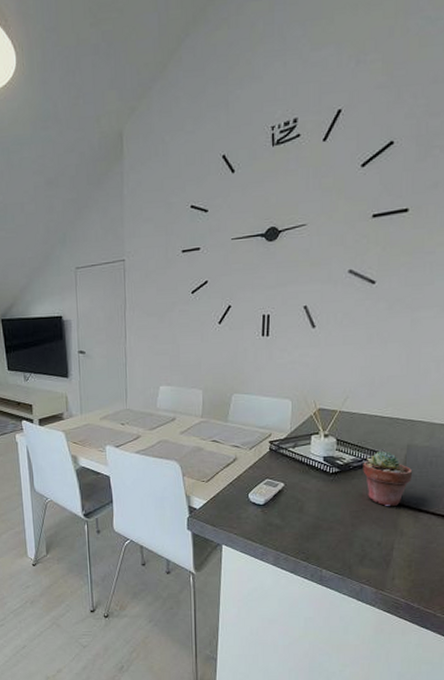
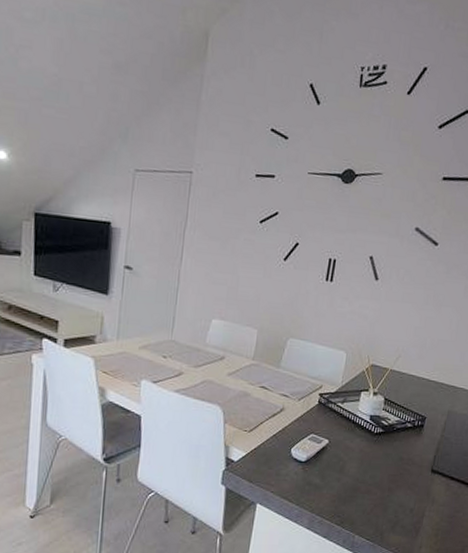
potted succulent: present [363,450,413,507] -> none [405,414,450,473]

